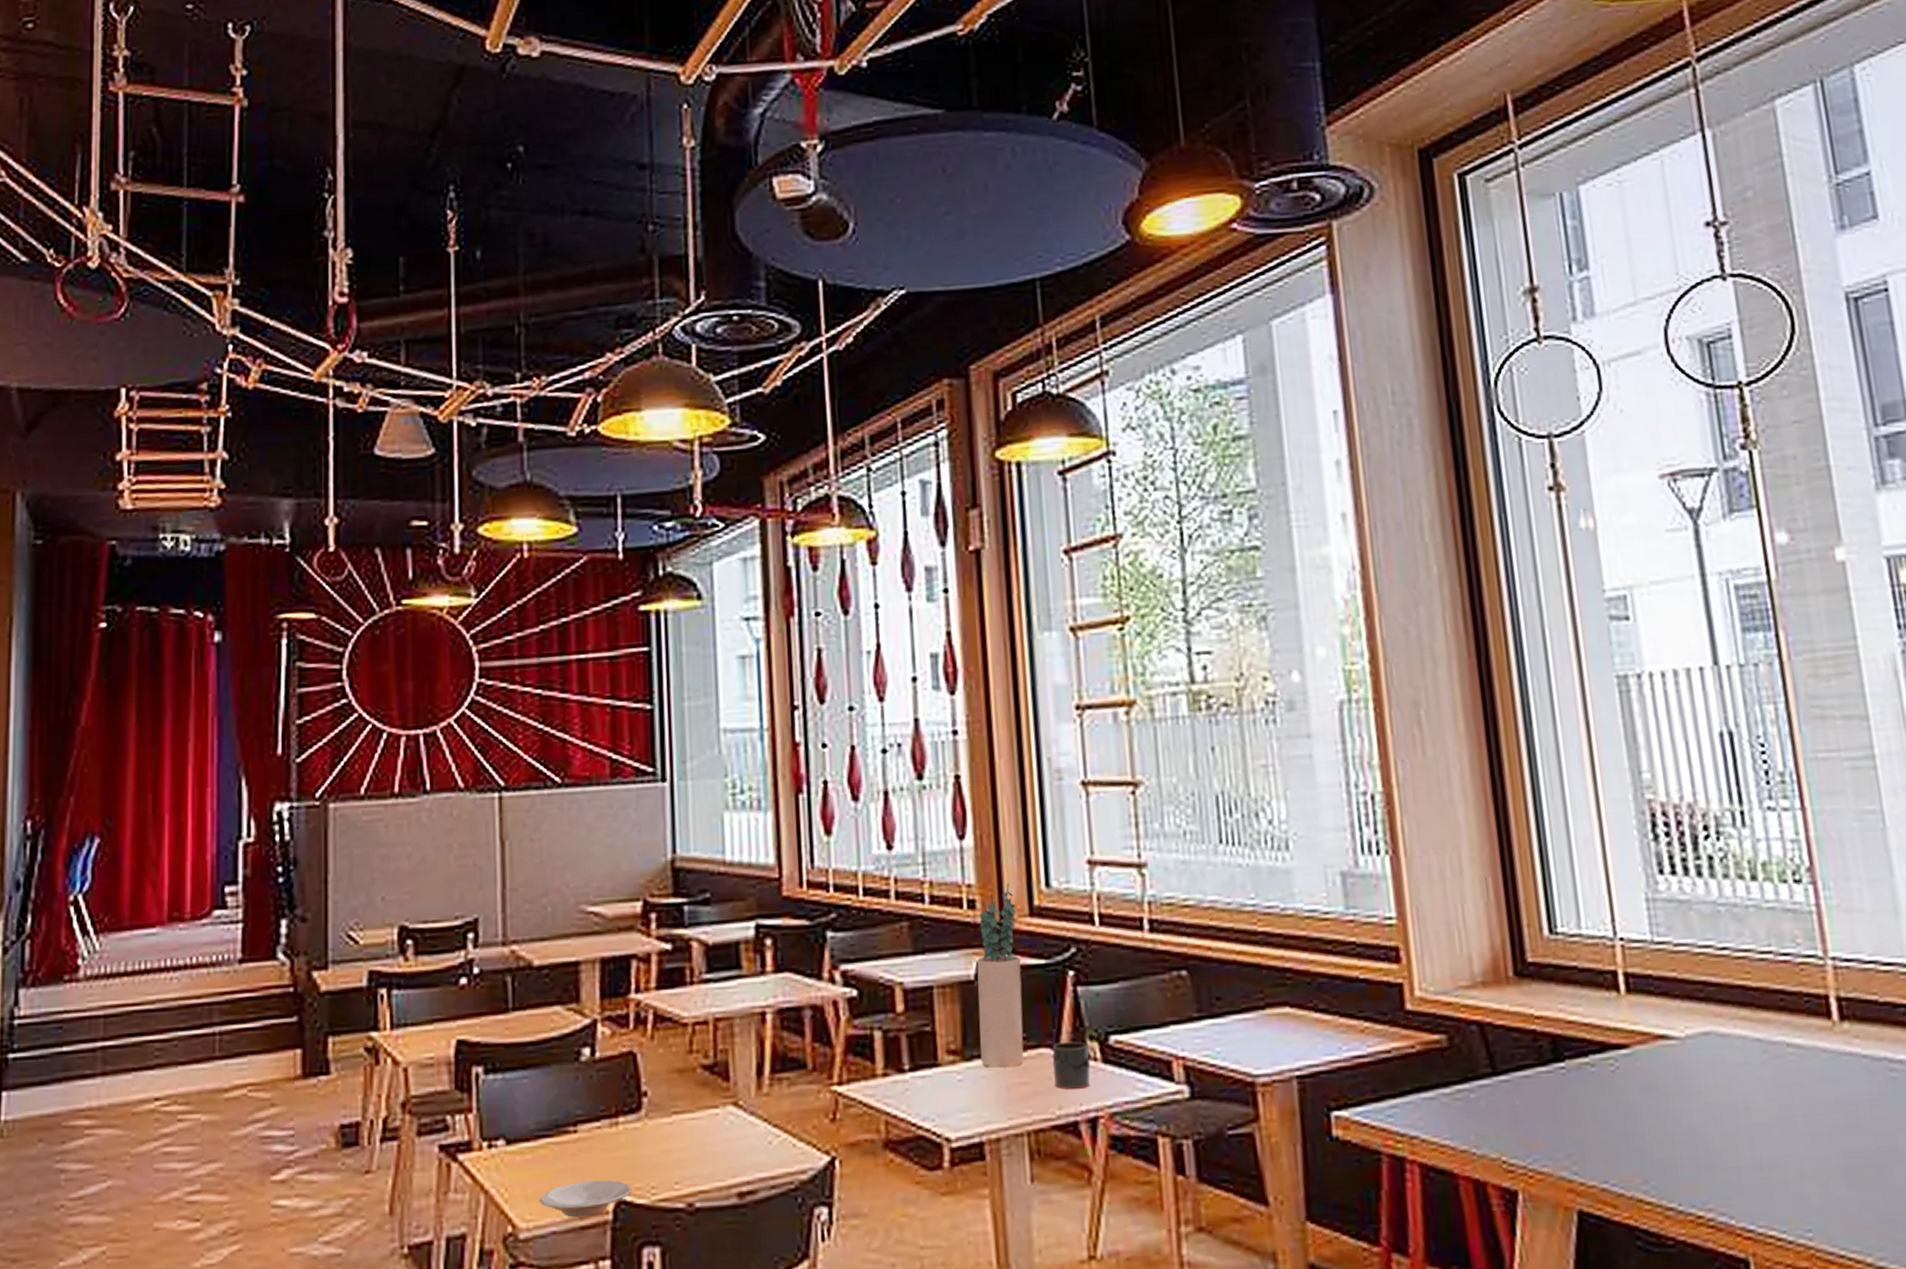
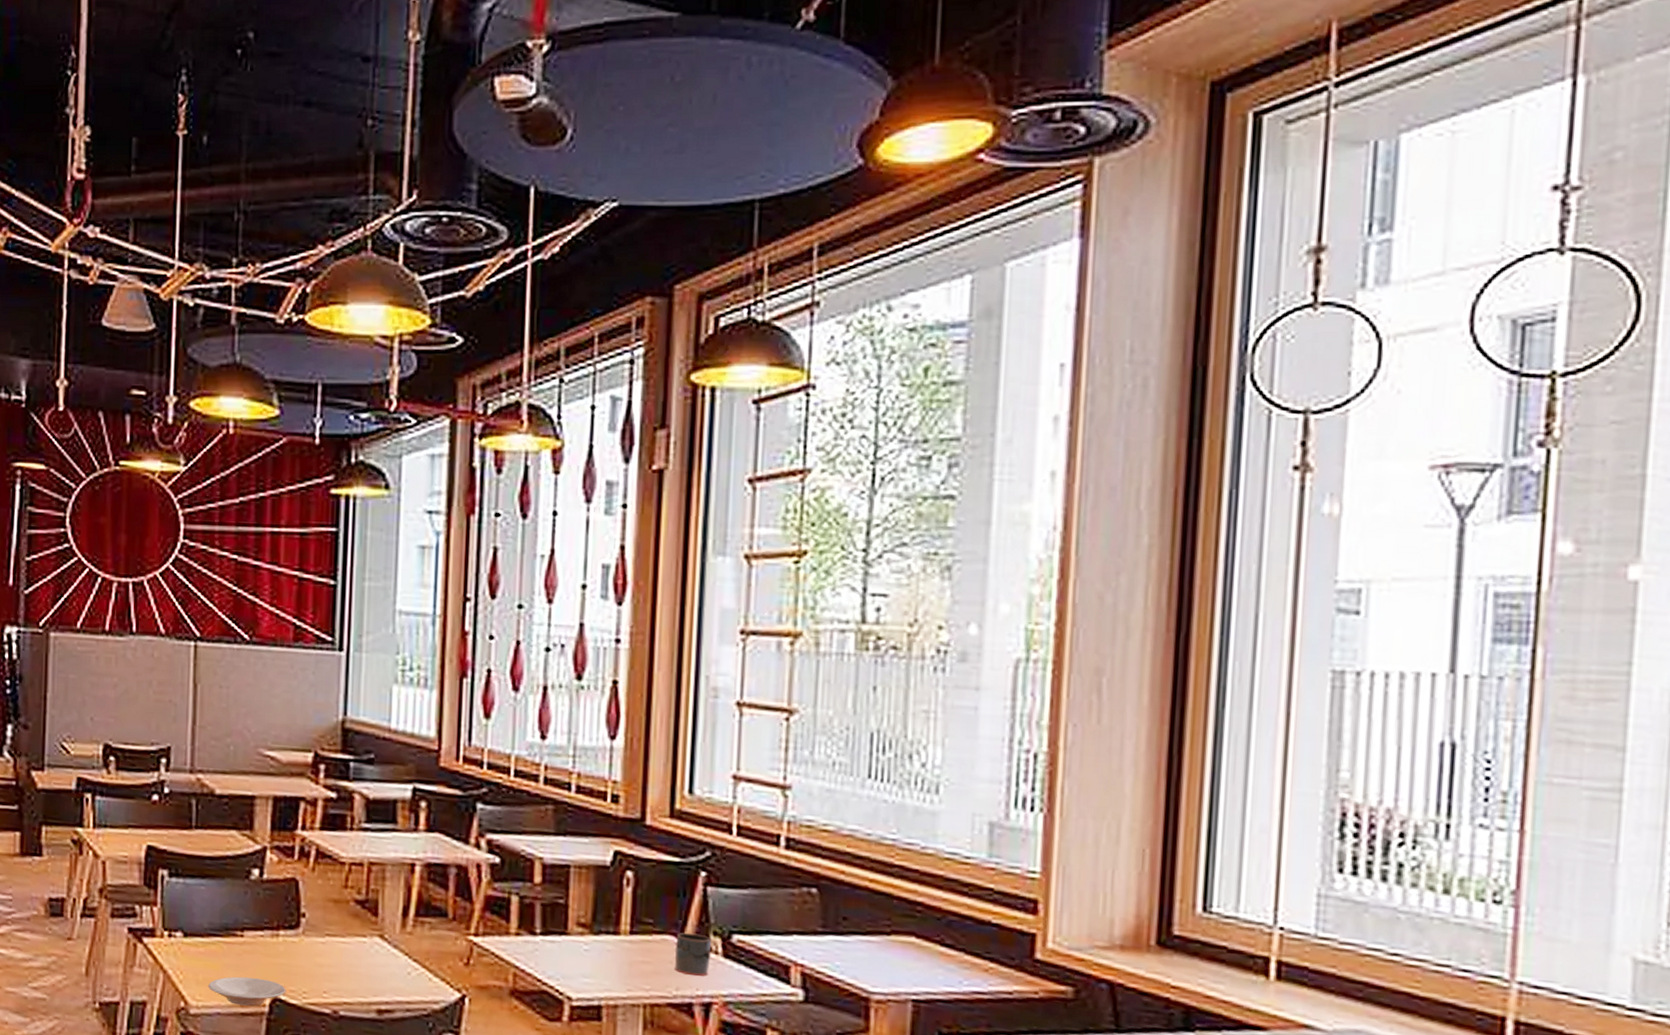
vase: present [976,882,1024,1069] -> none [607,784,658,948]

